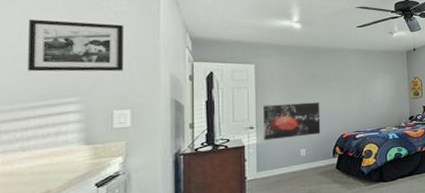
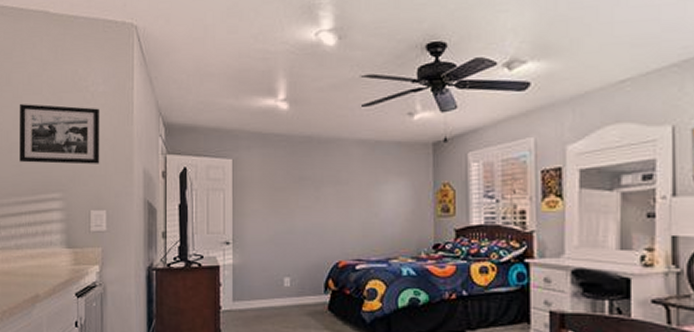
wall art: present [263,102,321,141] -> none [241,214,310,262]

